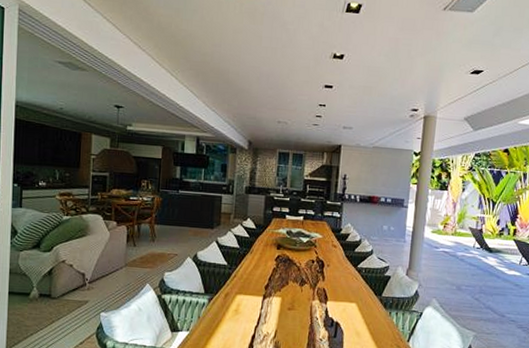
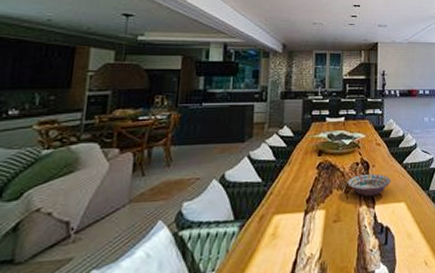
decorative bowl: none [302,271,344,293] -> present [347,173,391,197]

